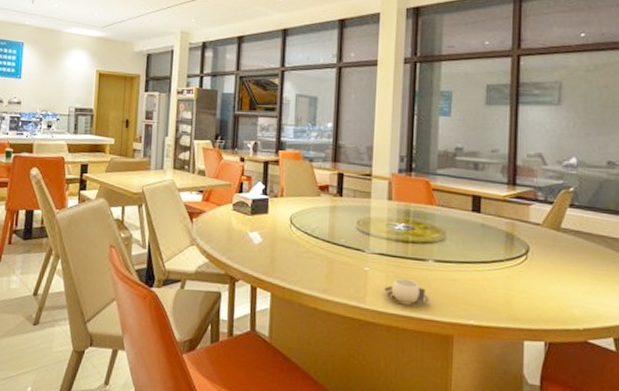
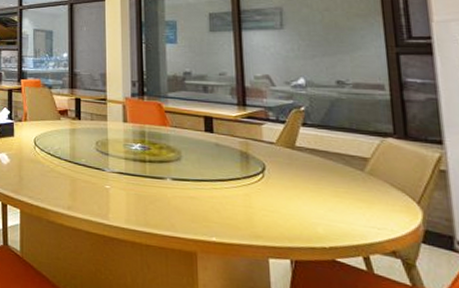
cup: present [384,278,429,306] -> none [125,195,170,223]

